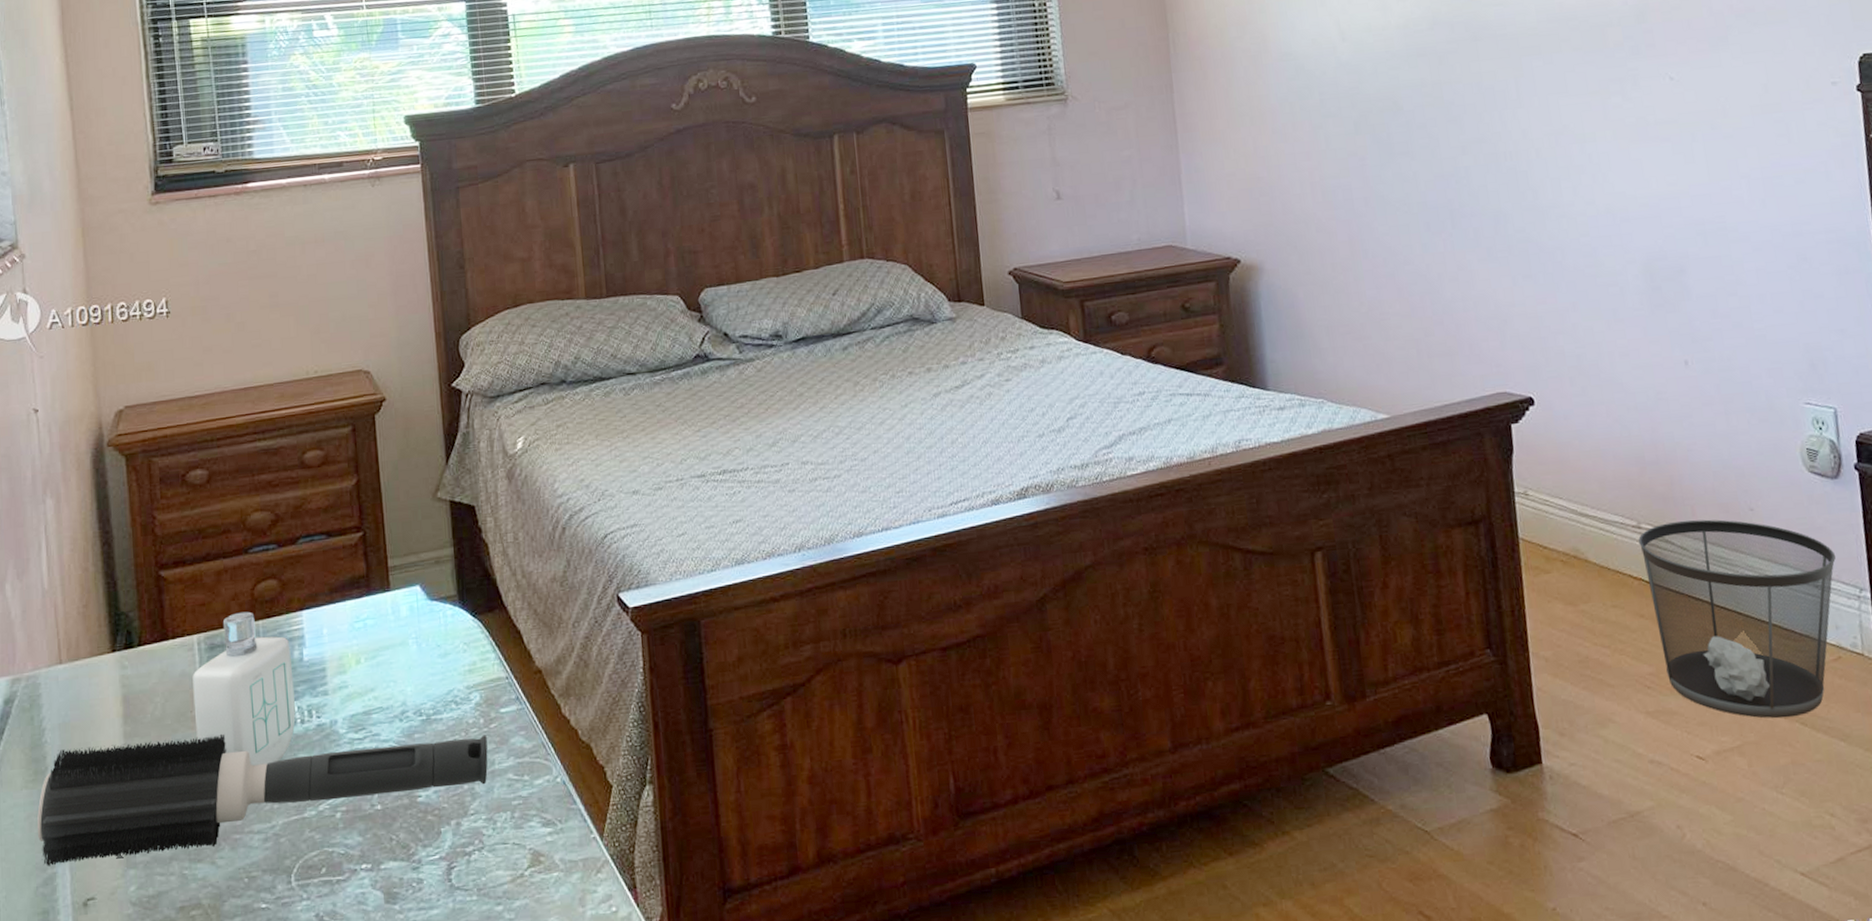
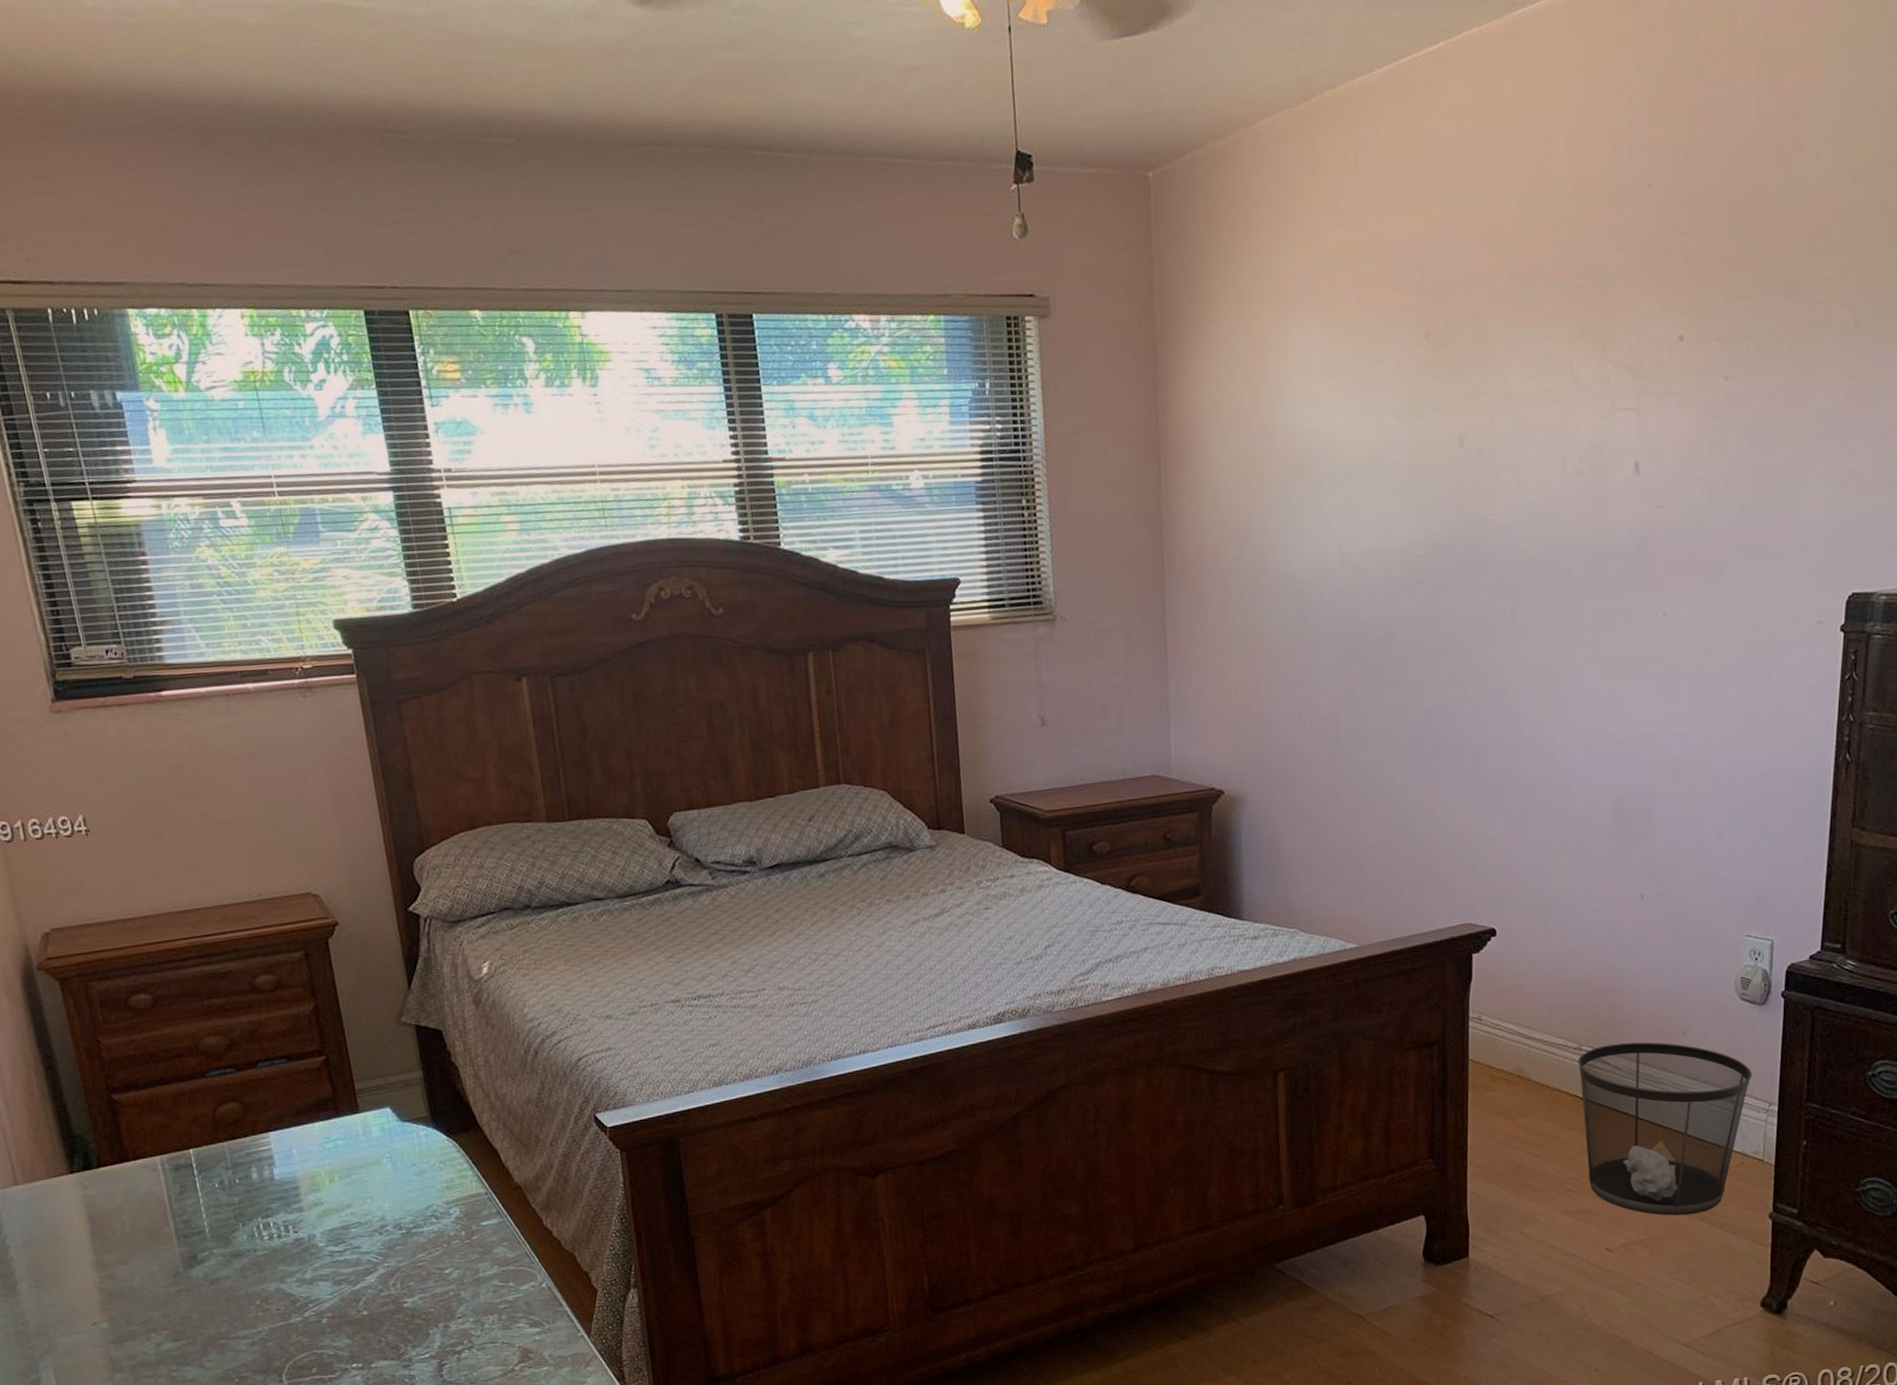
hairbrush: present [37,733,488,866] -> none [12,1246,473,1372]
perfume: present [192,611,296,766] -> none [159,1133,272,1277]

